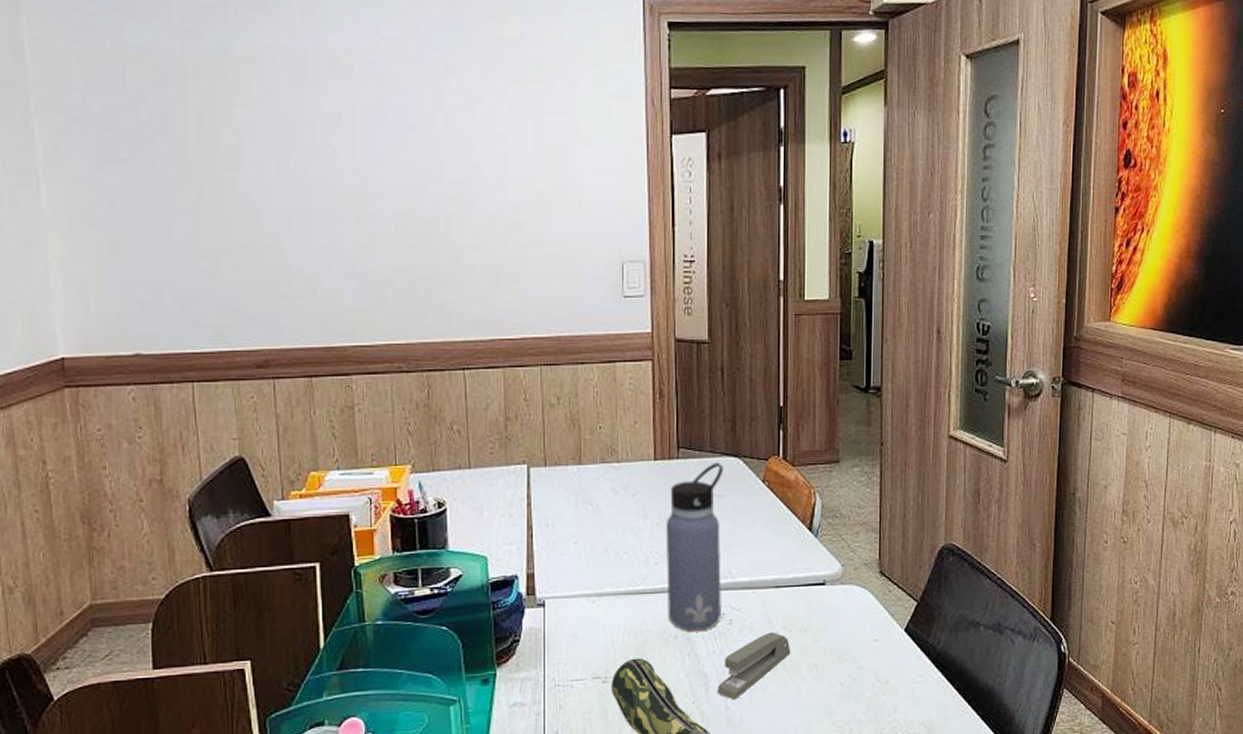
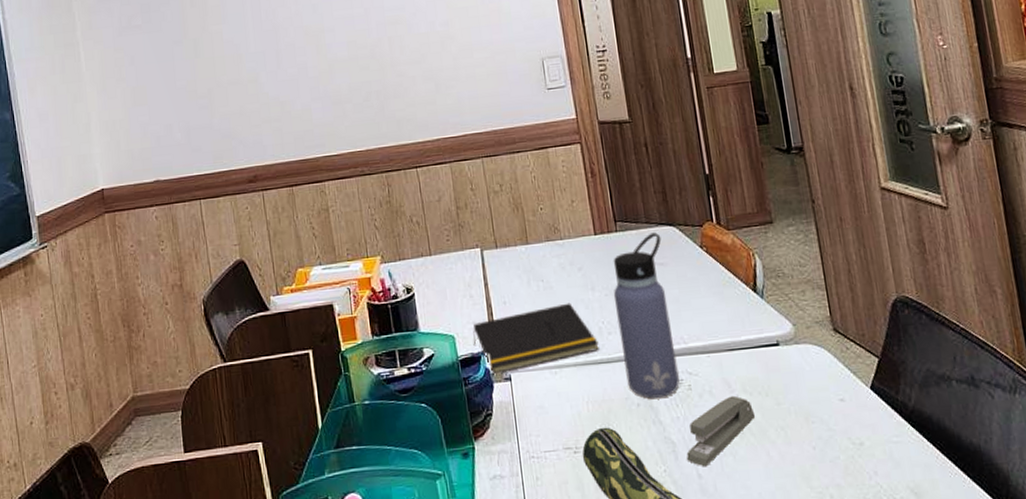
notepad: none [507,529,643,598] -> present [473,303,599,373]

